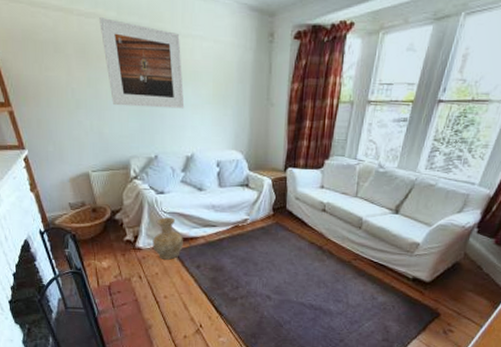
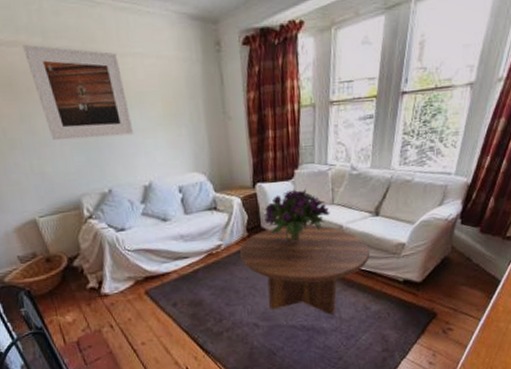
vase: present [152,217,184,260] -> none [119,255,156,303]
coffee table: none [264,210,385,299] -> present [240,224,371,315]
bouquet: none [289,178,353,226] -> present [263,188,330,242]

